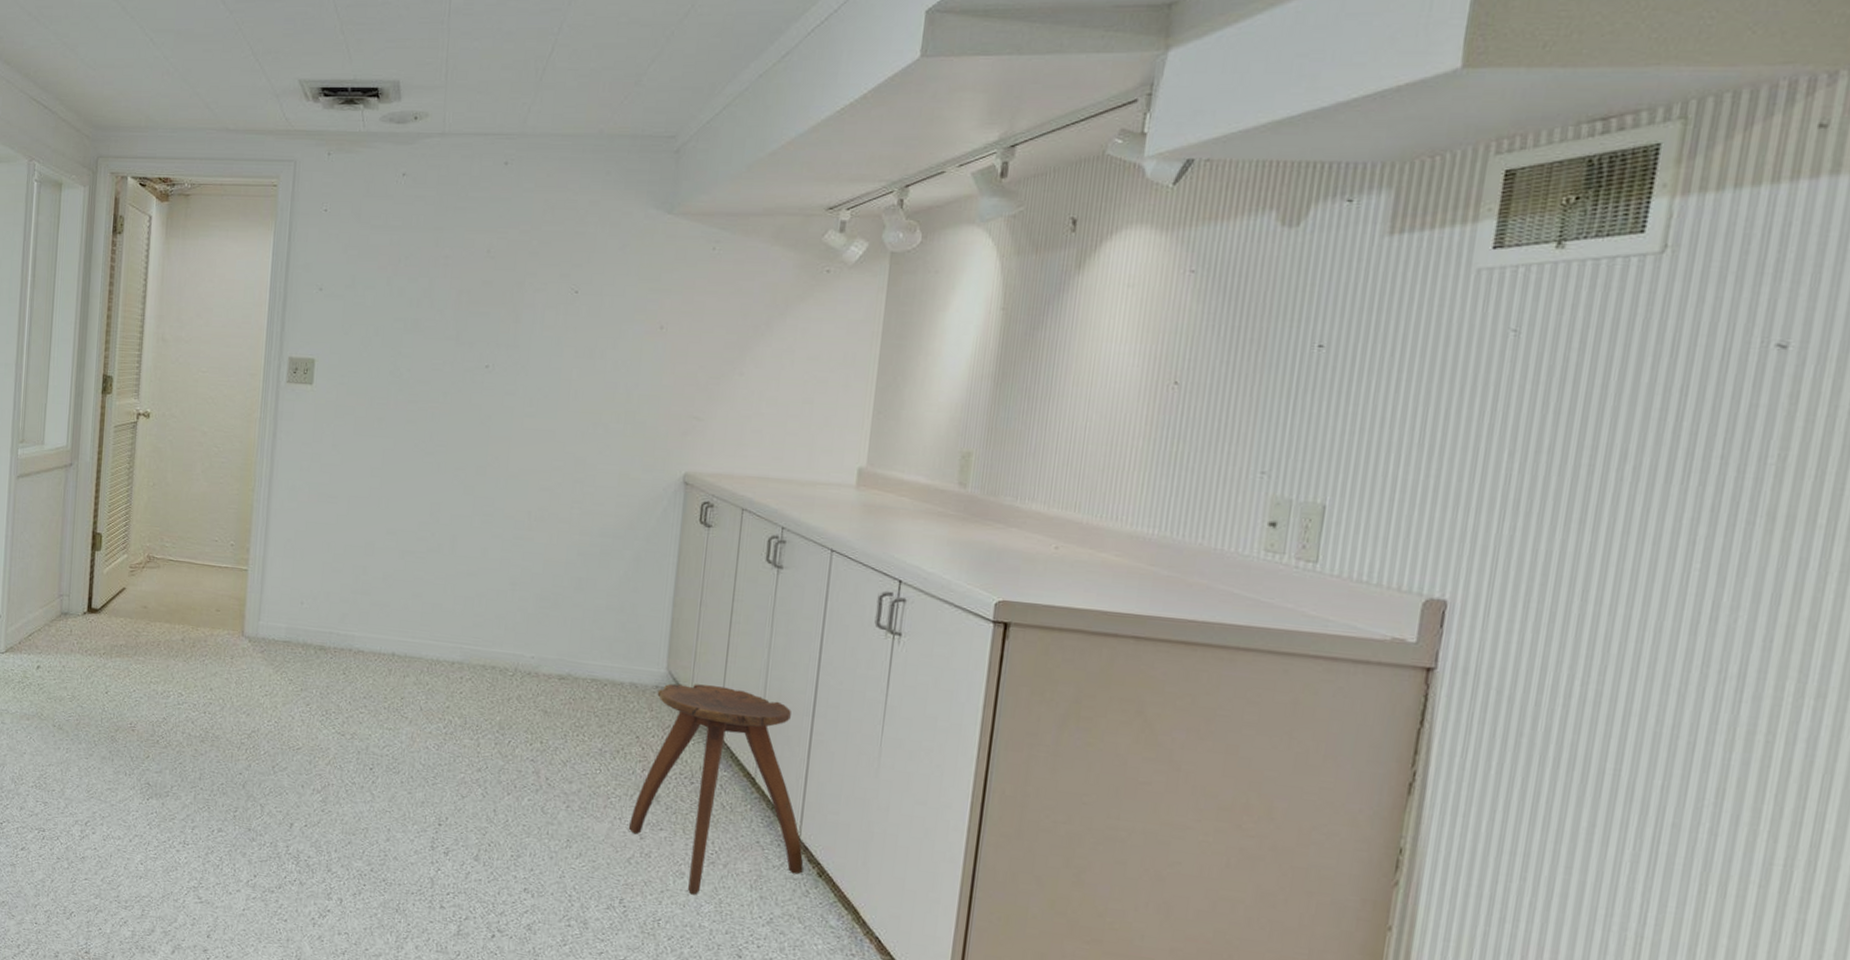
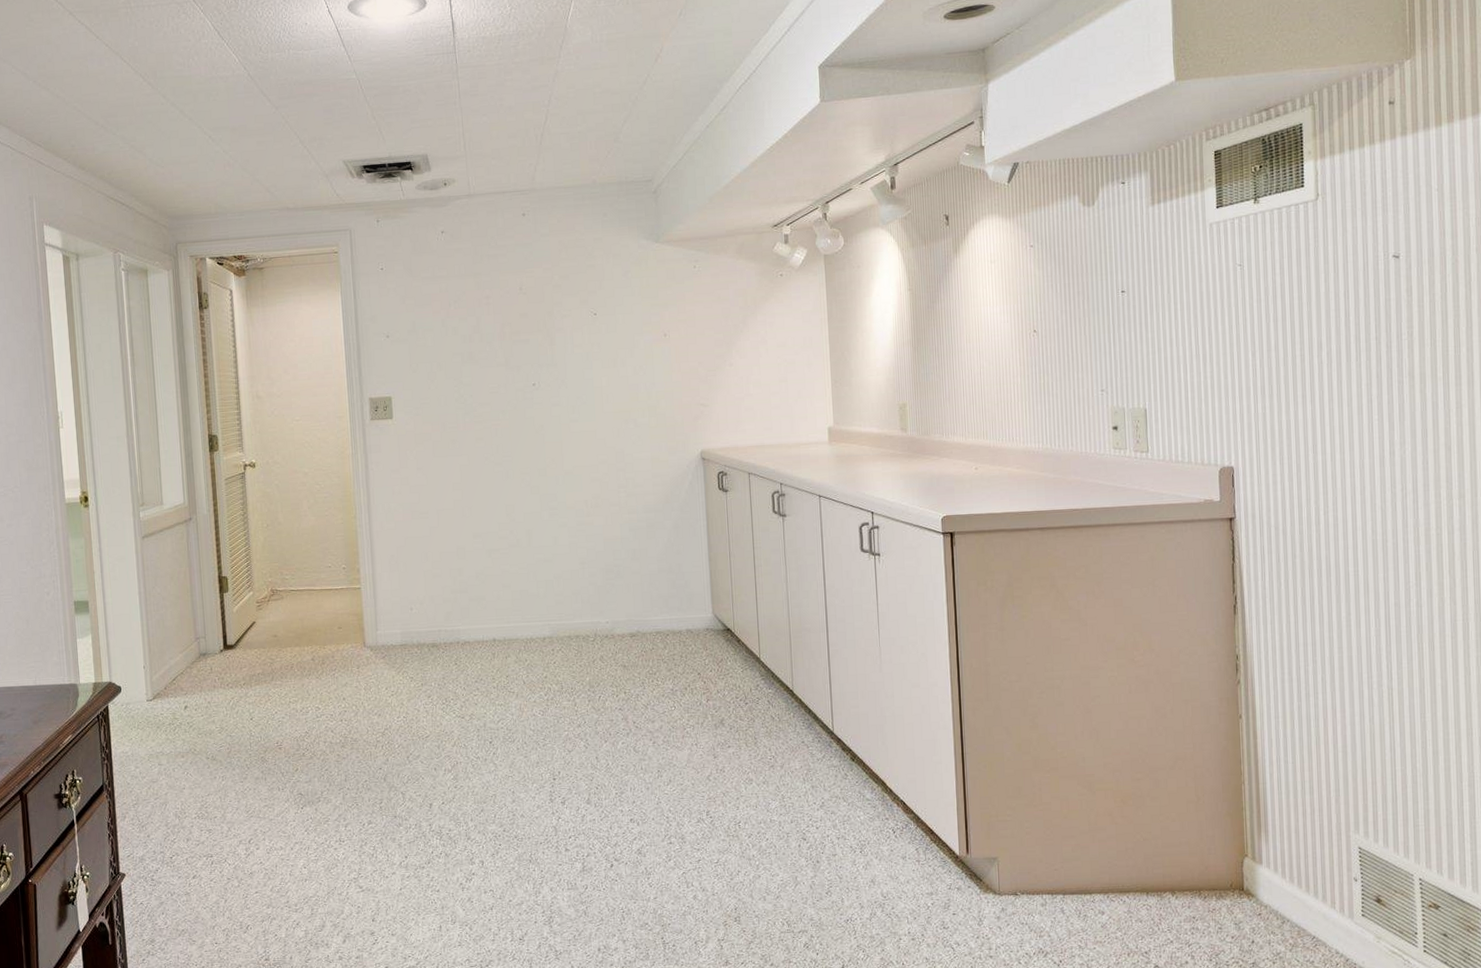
stool: present [628,683,804,895] -> none [703,620,840,796]

